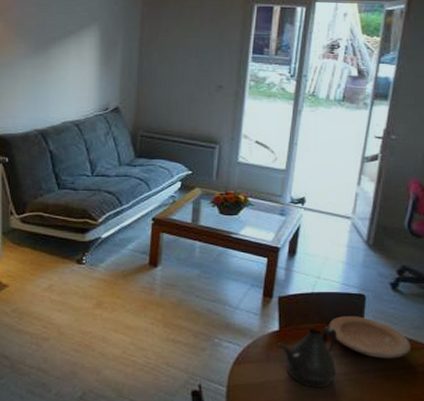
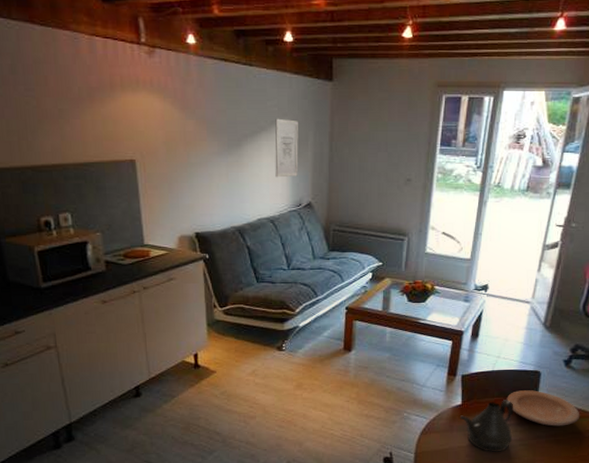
wall art: none [82,22,108,81] -> present [275,118,299,178]

